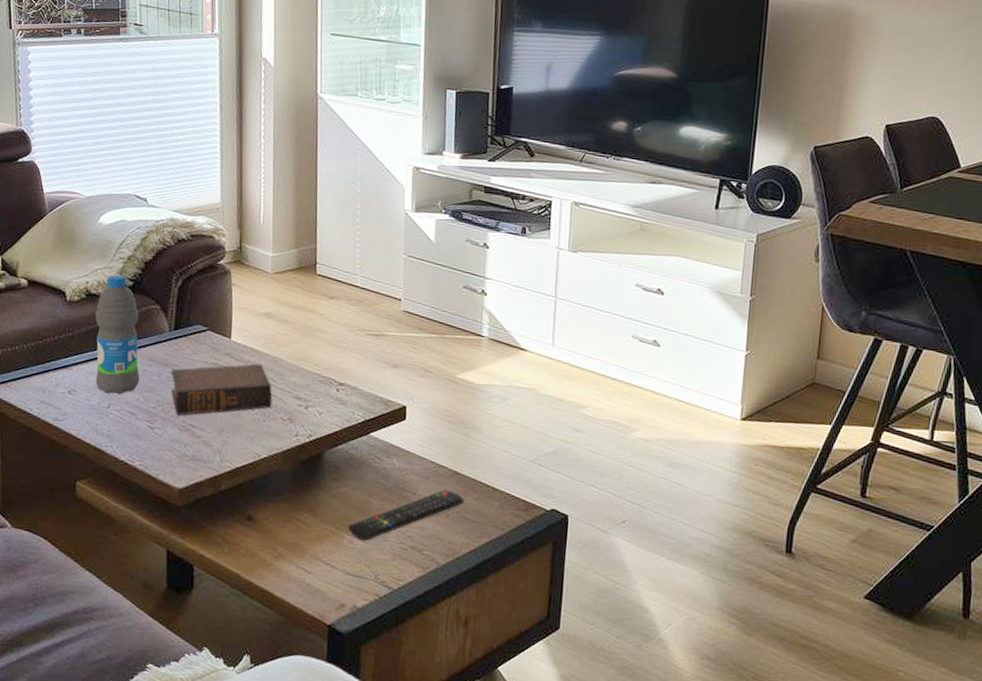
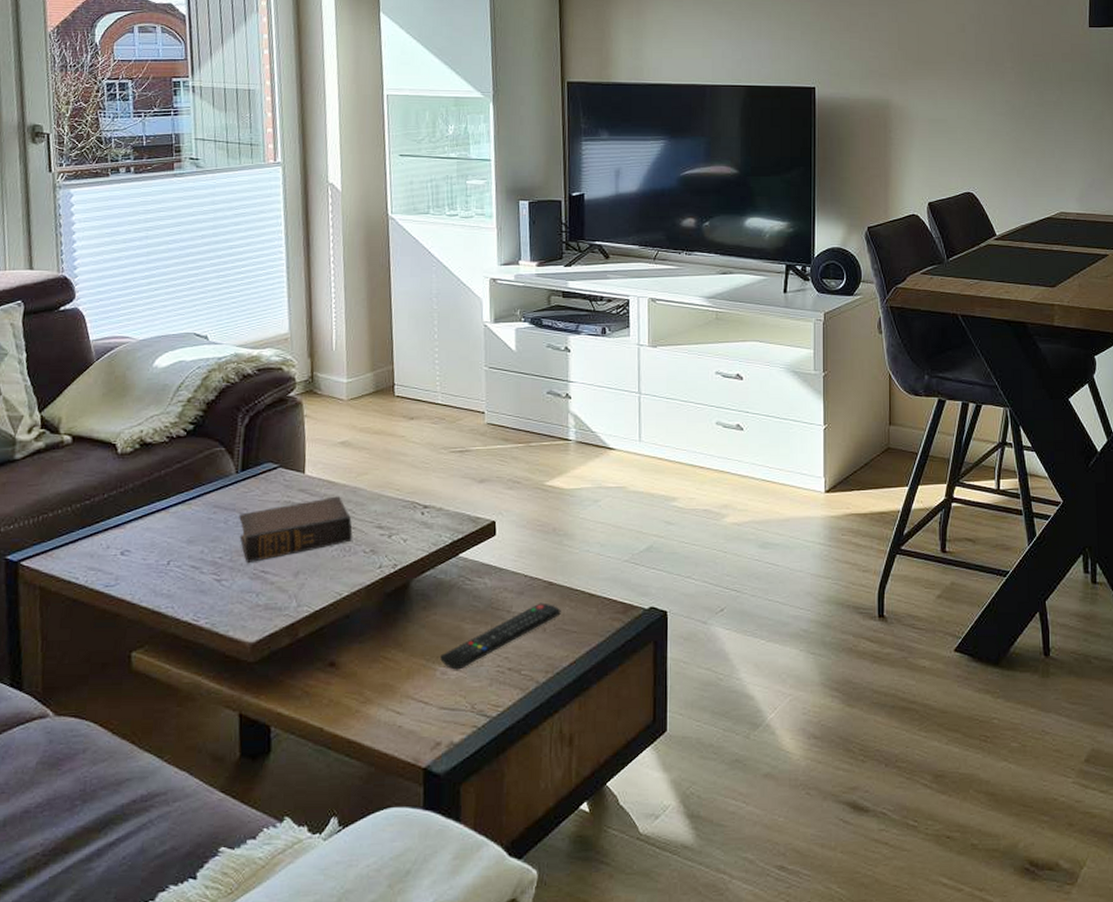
water bottle: present [95,275,140,394] -> none [151,420,204,549]

